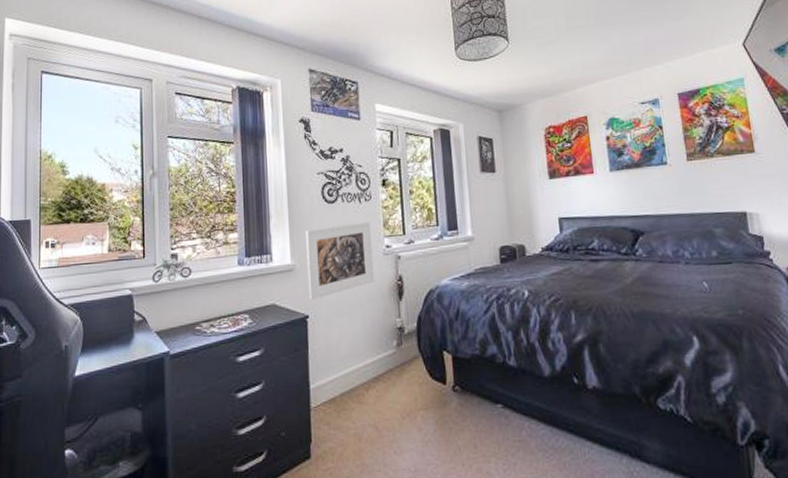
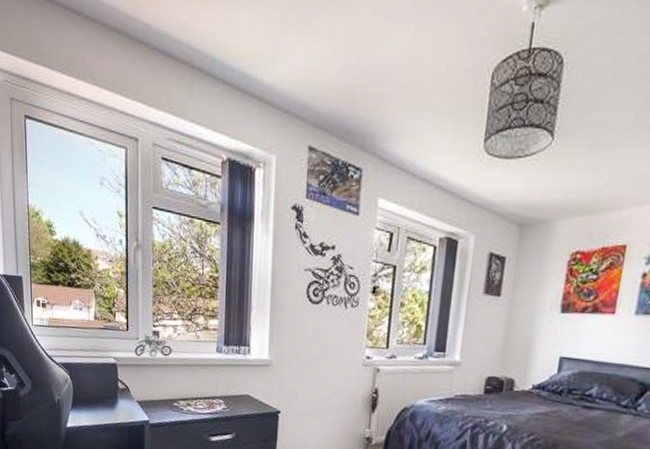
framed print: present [305,221,374,300] -> none [282,327,354,398]

